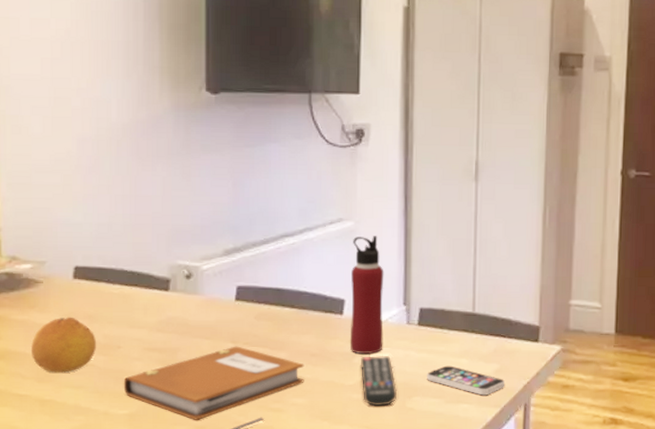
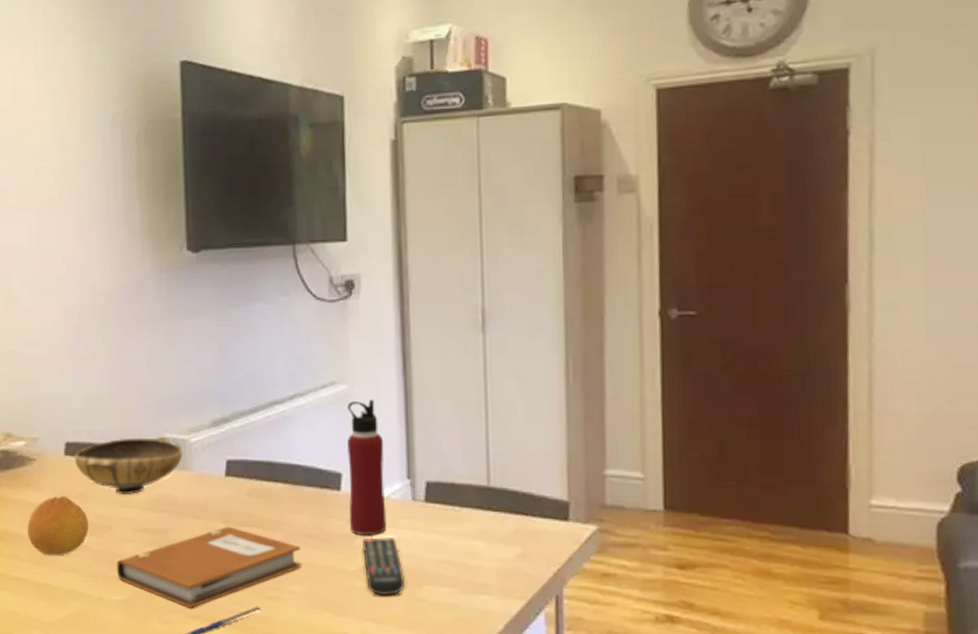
bowl: none [83,263,195,317] -> present [74,436,183,495]
smartphone: present [427,365,505,396] -> none [438,549,530,585]

